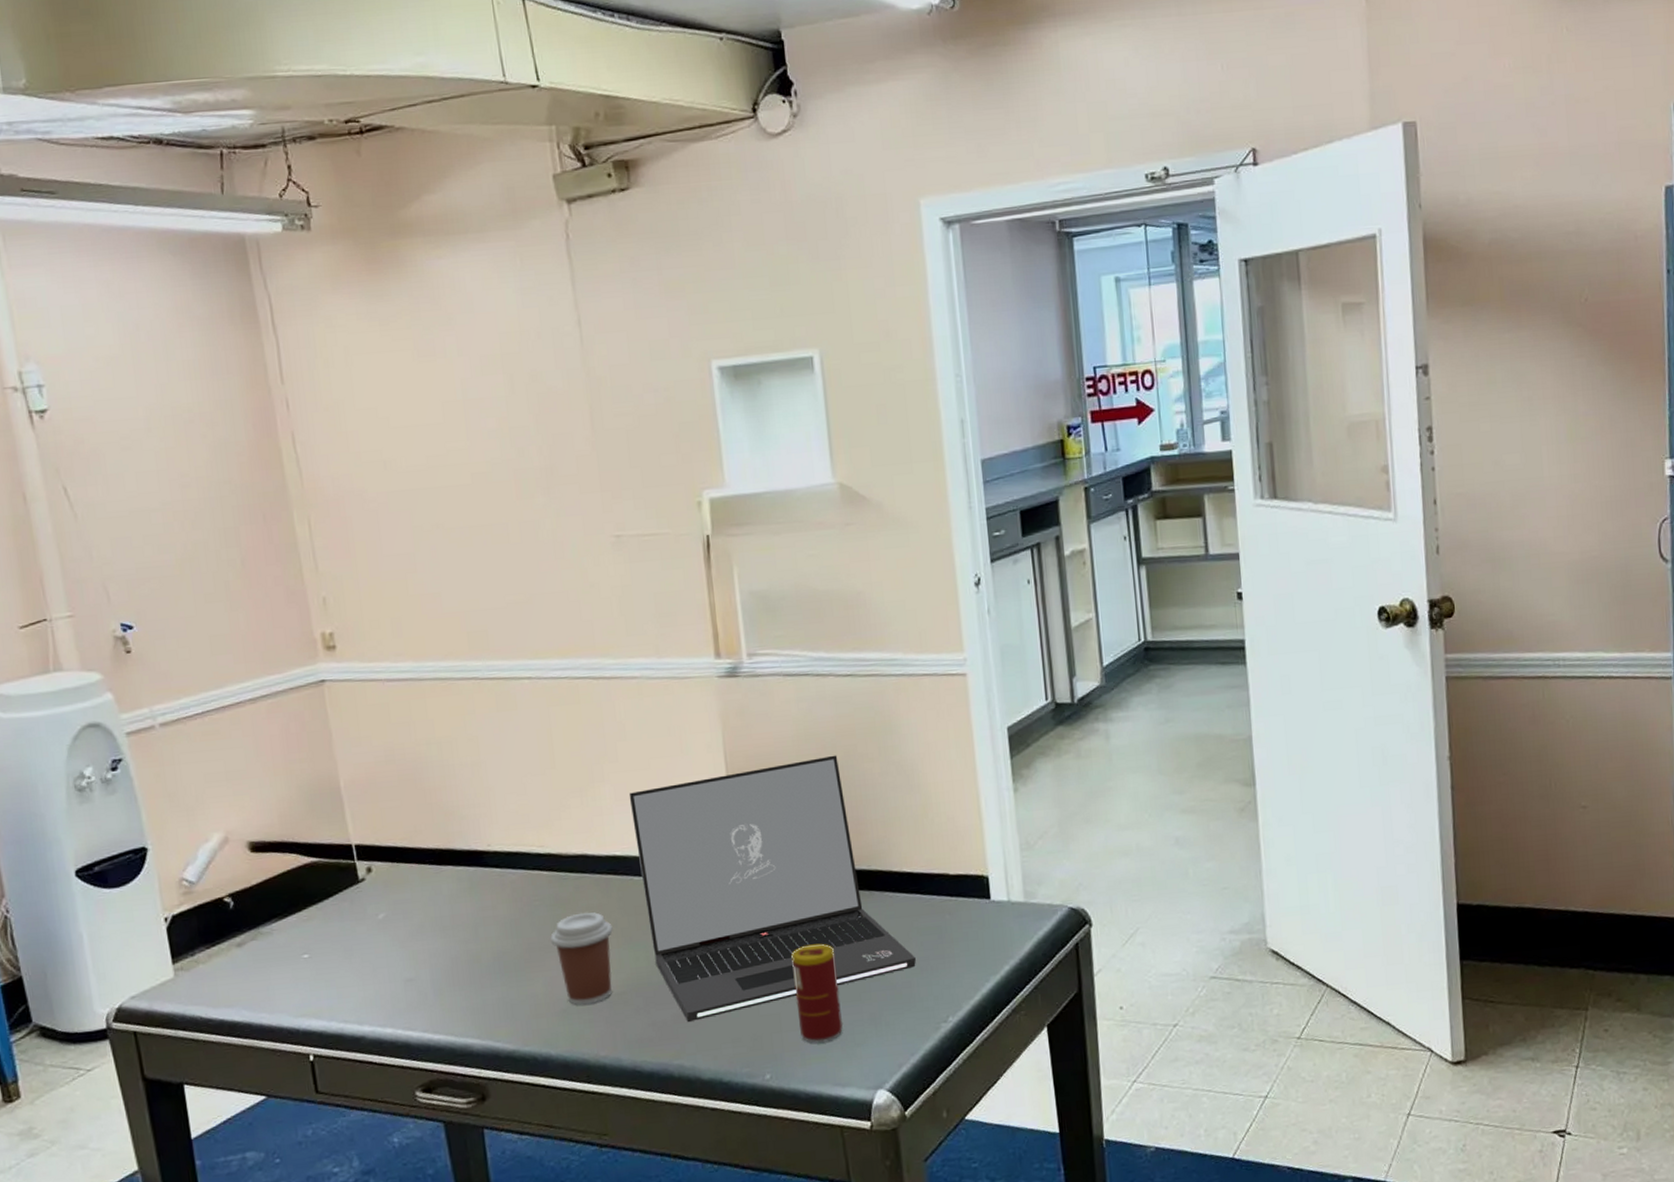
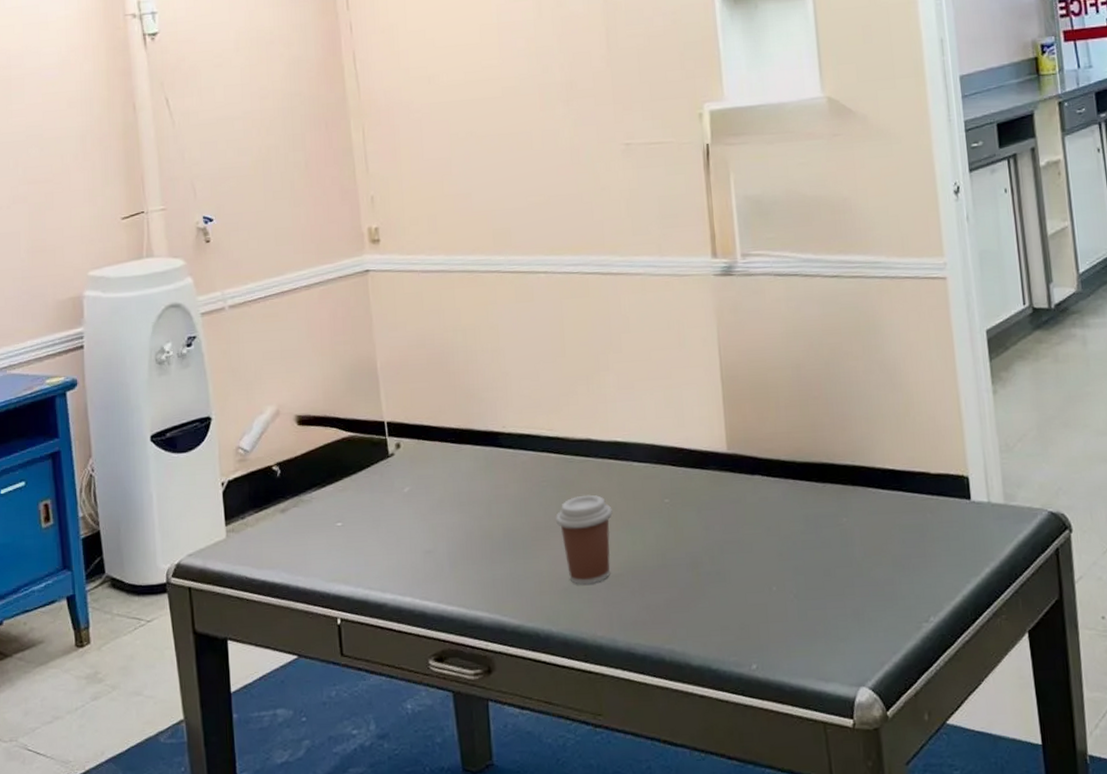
laptop: present [629,755,916,1023] -> none [630,352,898,608]
beverage can: present [791,943,844,1043] -> none [778,536,827,636]

